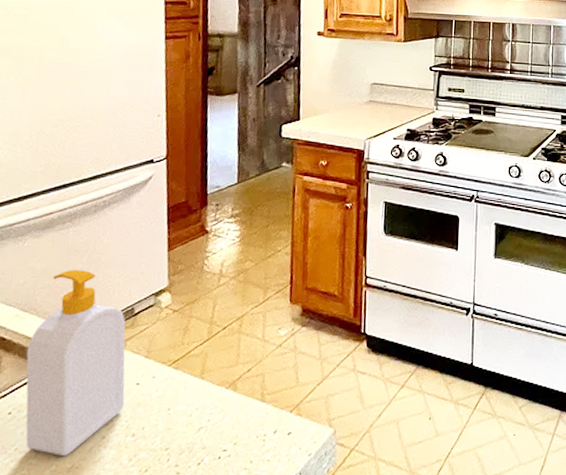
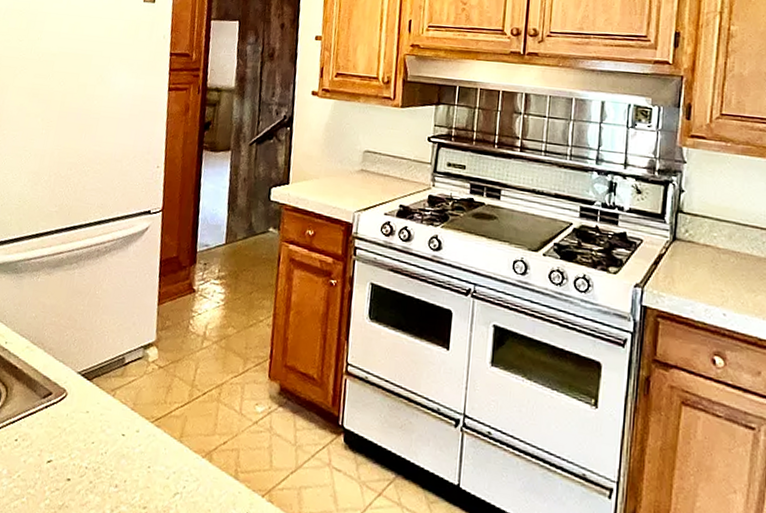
soap bottle: present [25,270,126,457] -> none [27,310,117,493]

